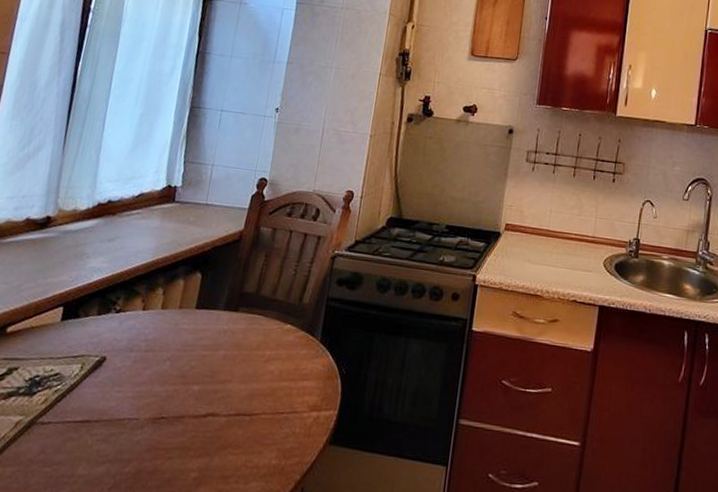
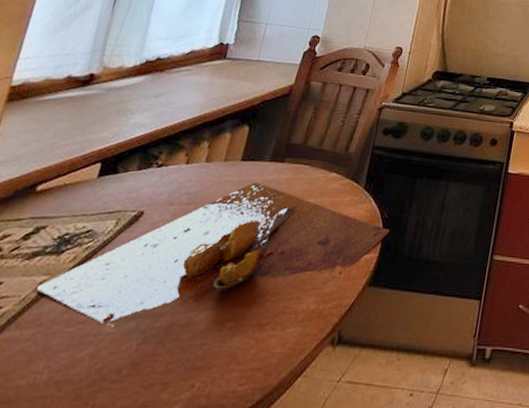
cutting board: none [14,331,349,471] -> present [37,182,390,328]

